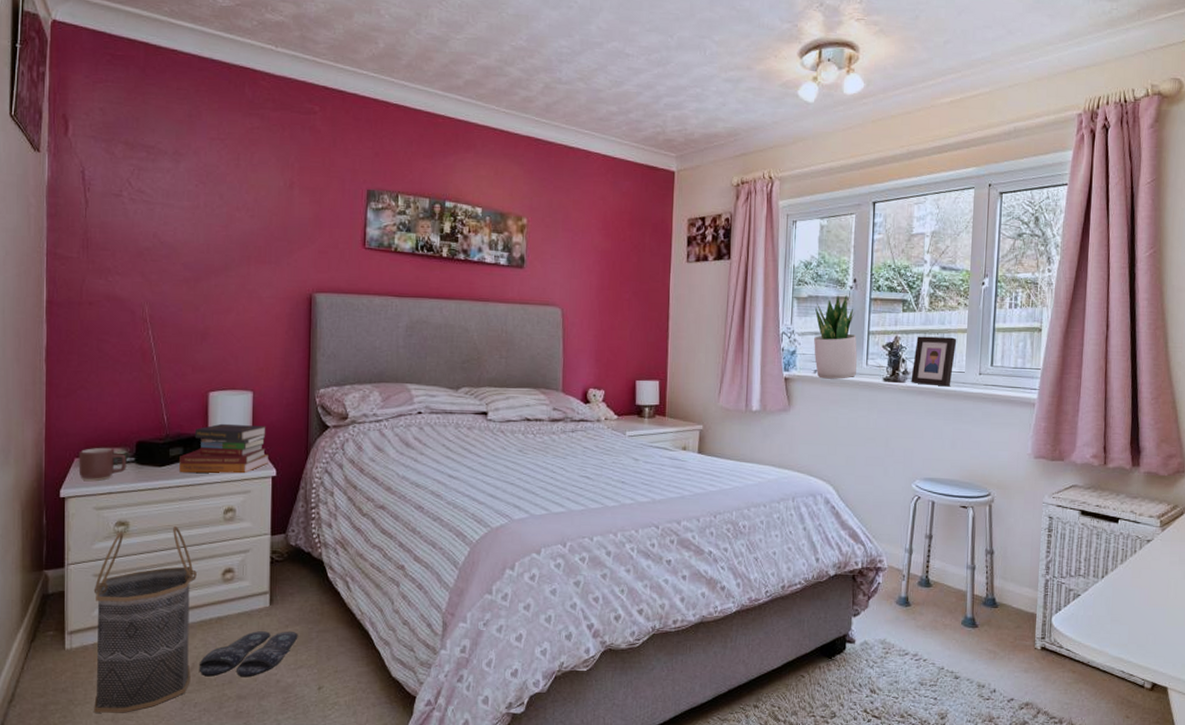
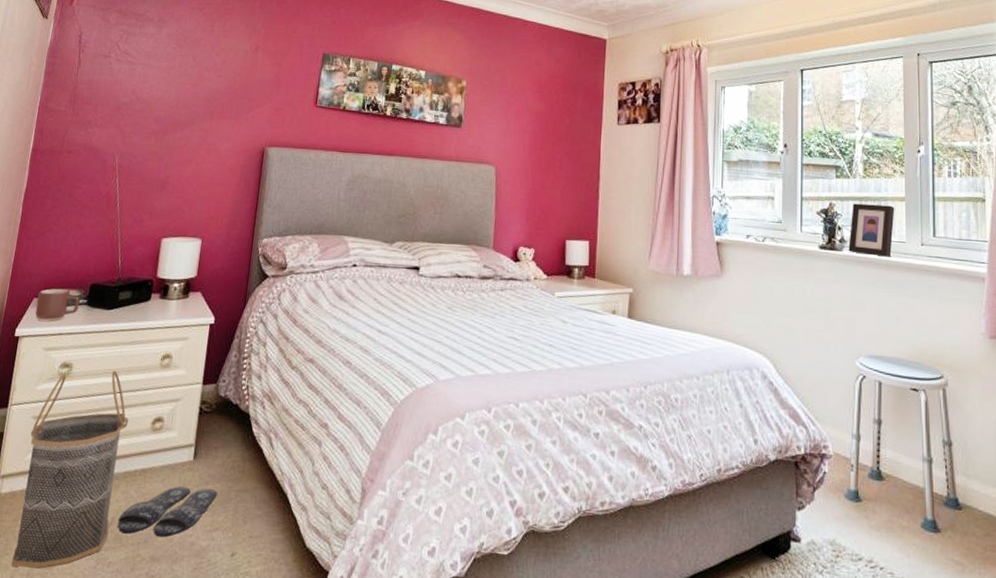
books: present [179,423,270,474] -> none [126,269,210,320]
planter: present [814,295,857,379] -> none [745,160,790,246]

